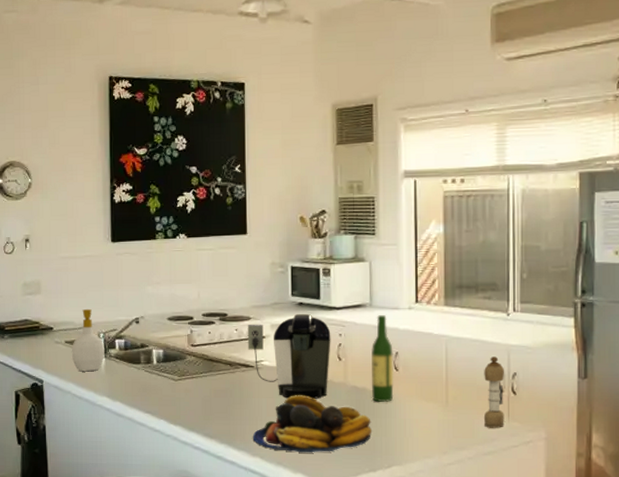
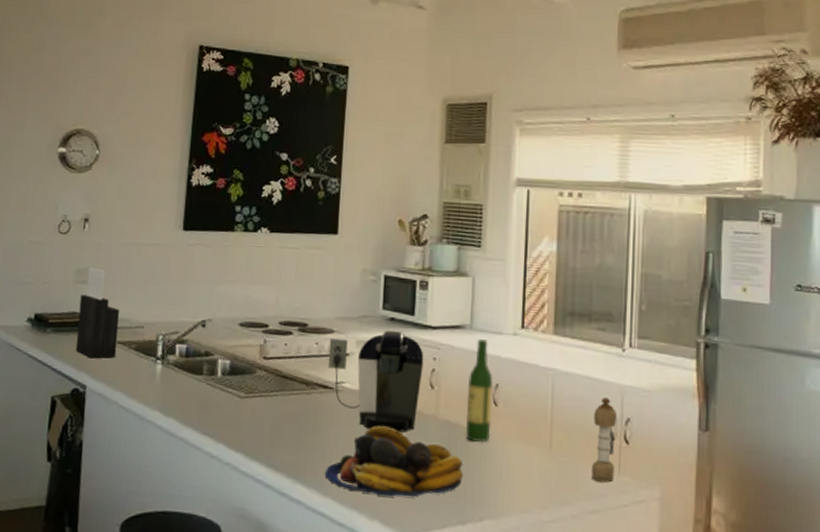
knife block: none [29,280,66,357] -> present [75,266,119,359]
soap bottle: present [71,308,105,372] -> none [122,305,163,380]

